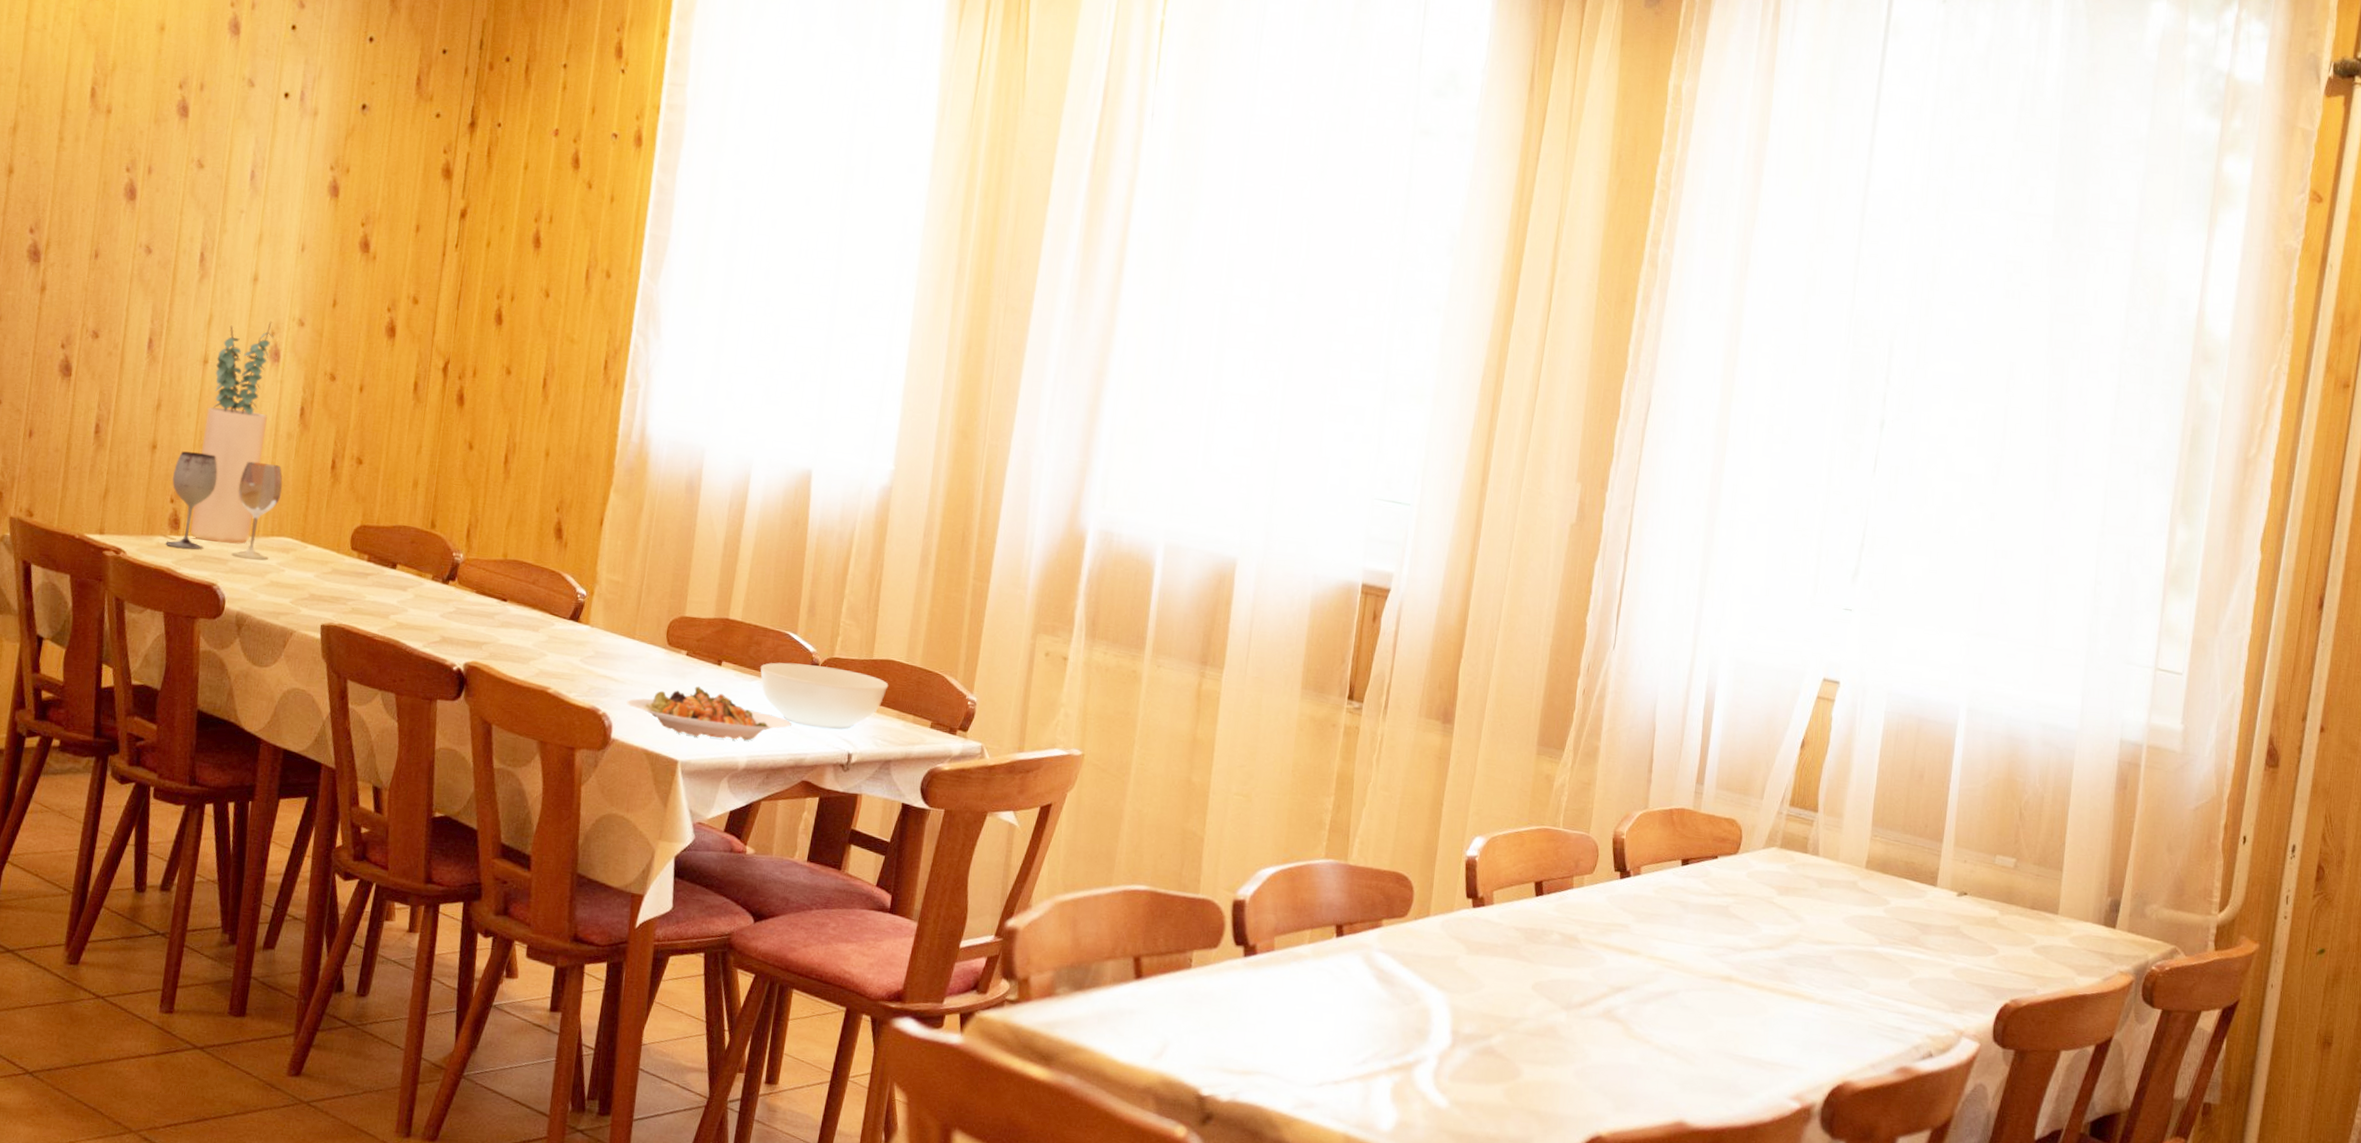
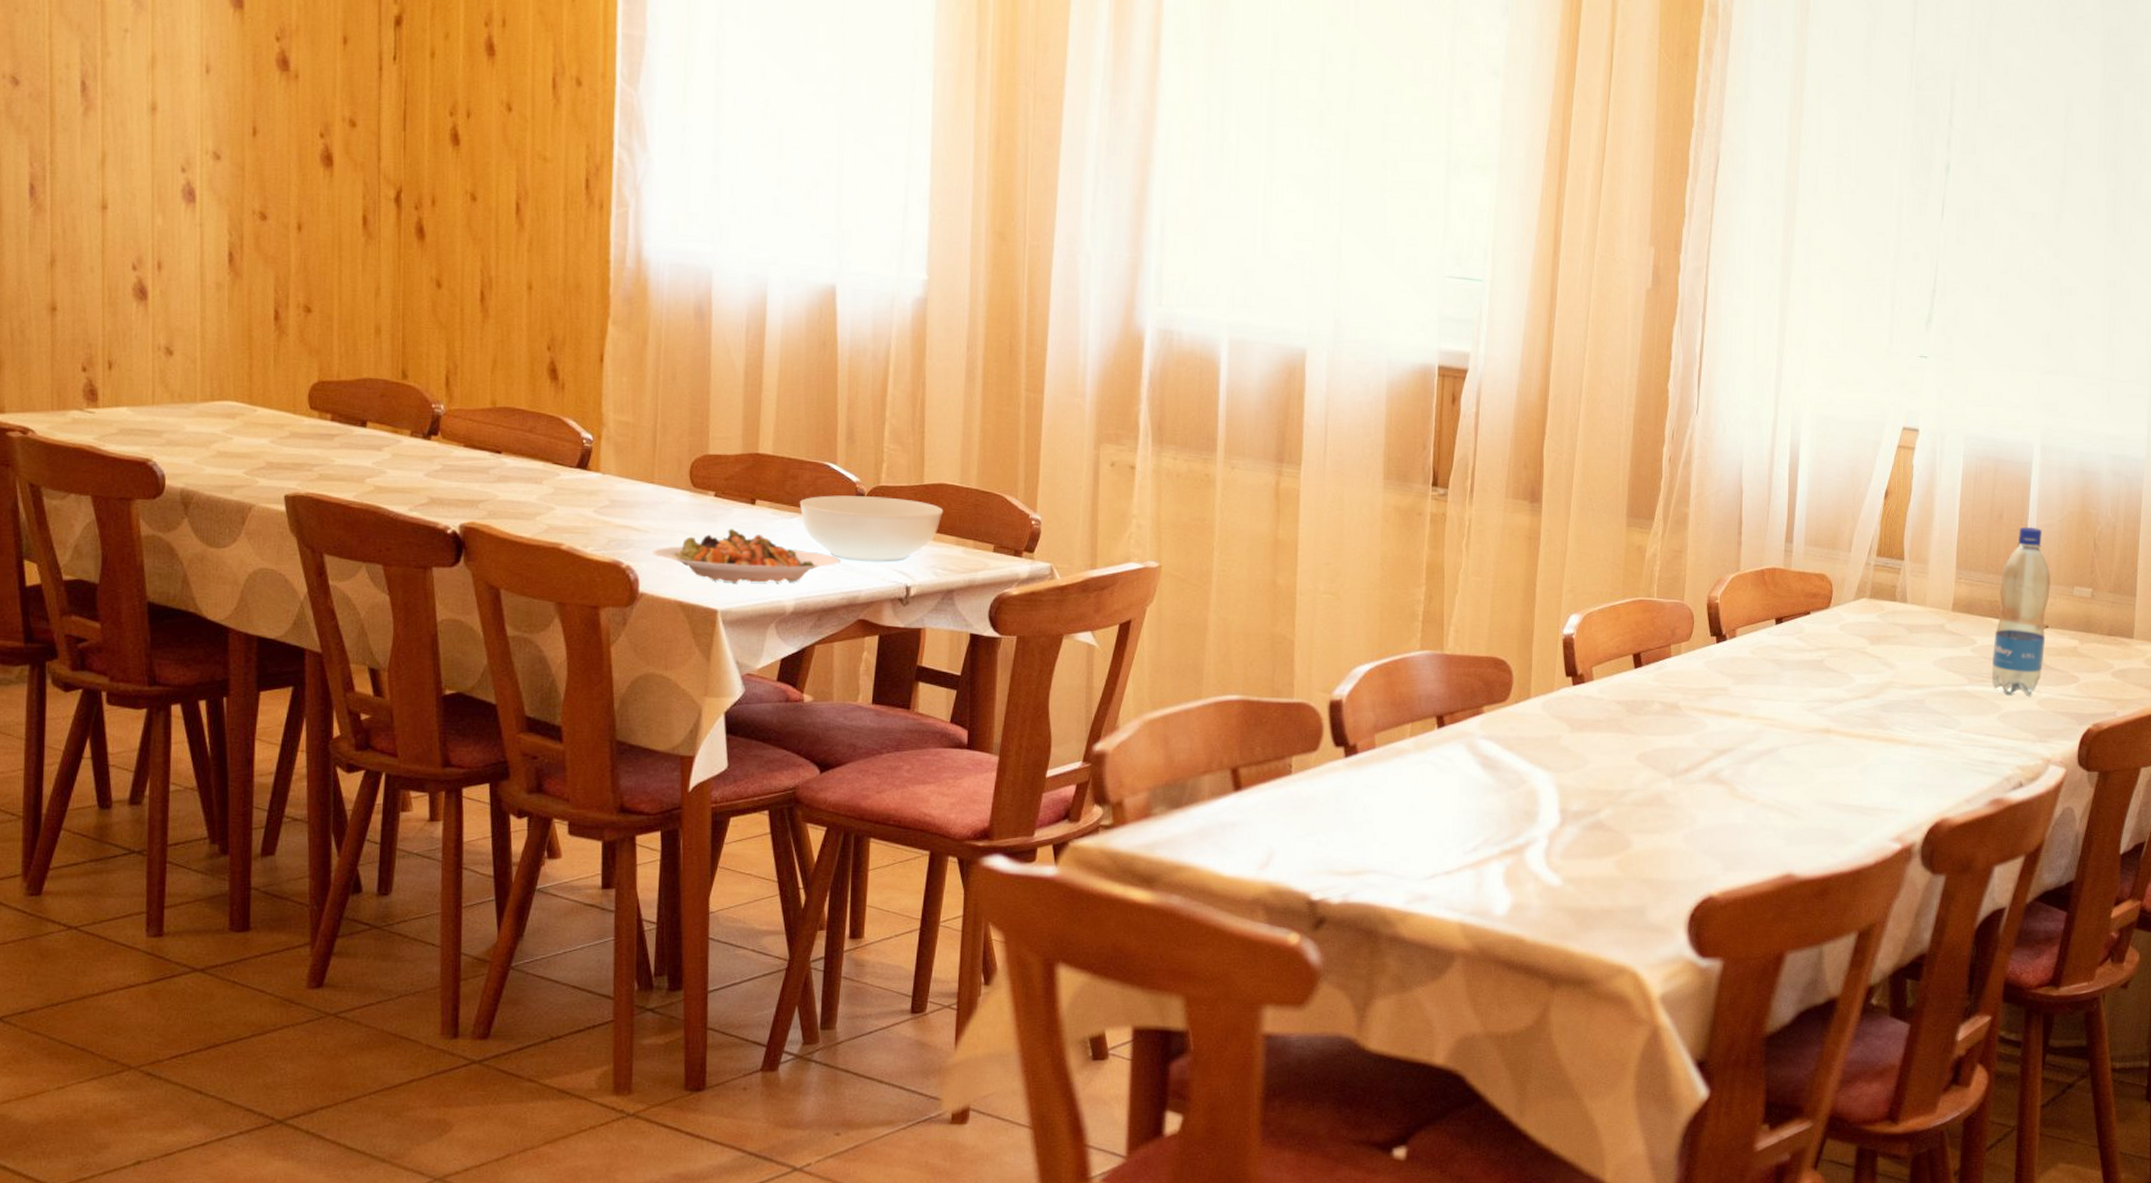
wineglass: present [165,451,283,561] -> none [81,312,218,430]
vase: present [190,321,275,544] -> none [111,156,189,413]
bottle: none [1904,789,1972,963] -> present [1991,526,2051,695]

